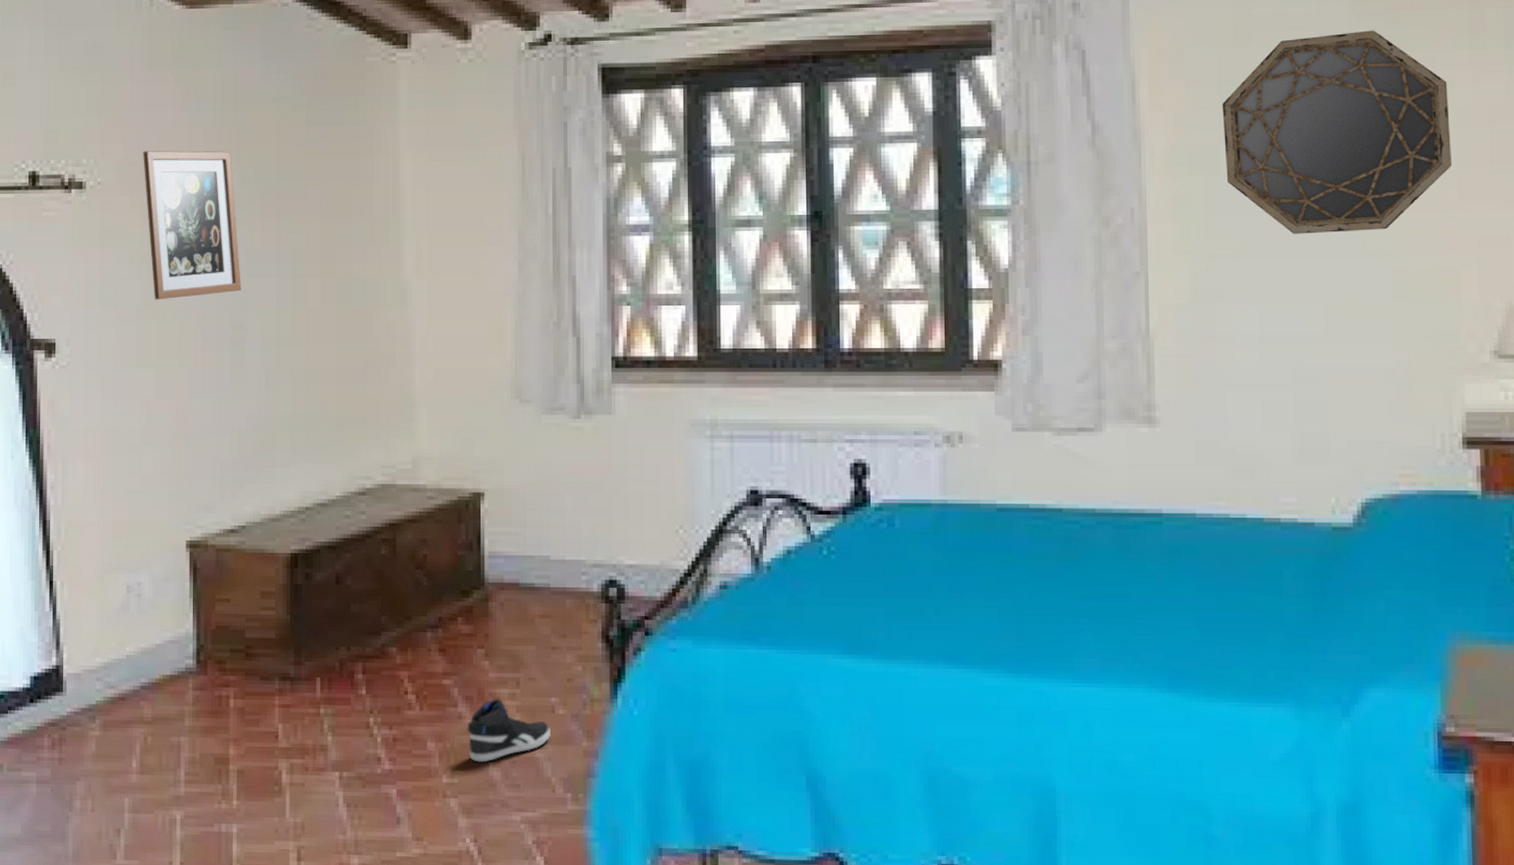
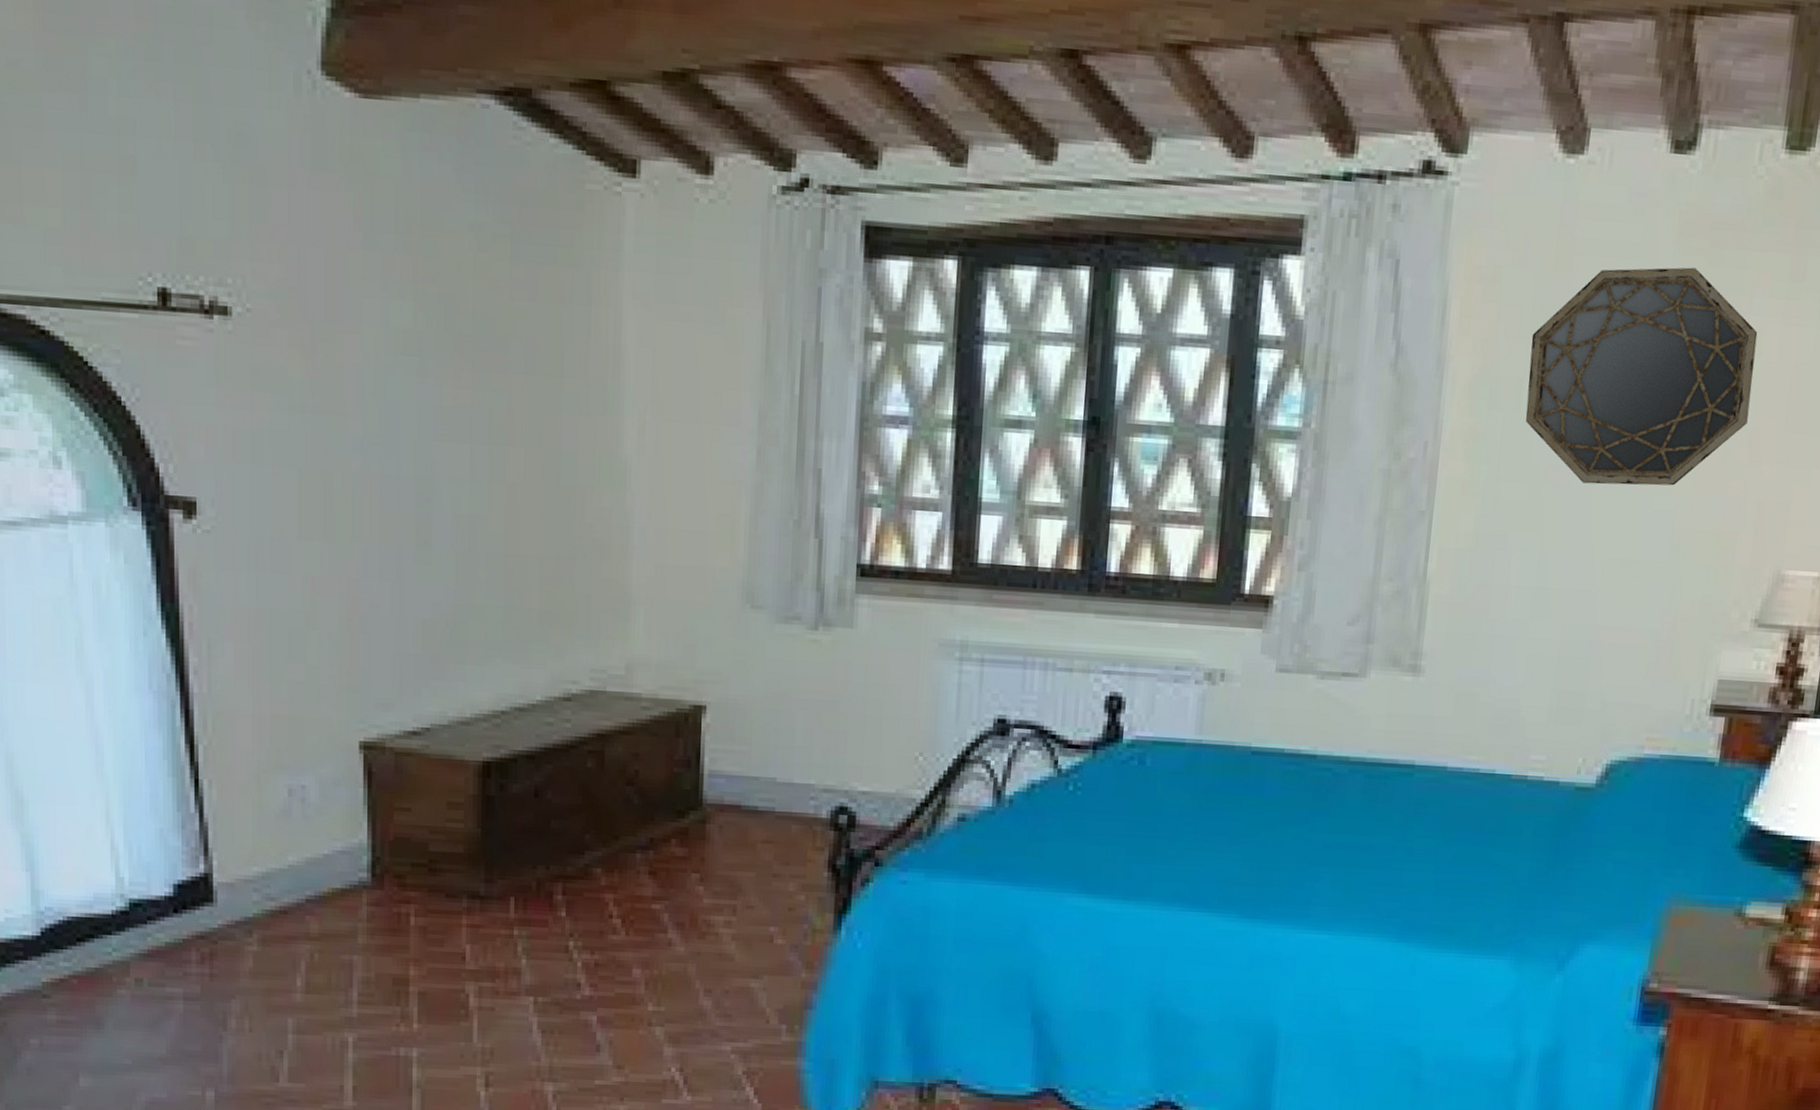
wall art: present [143,150,241,300] -> none [305,275,427,460]
sneaker: present [467,699,550,763] -> none [677,926,767,991]

